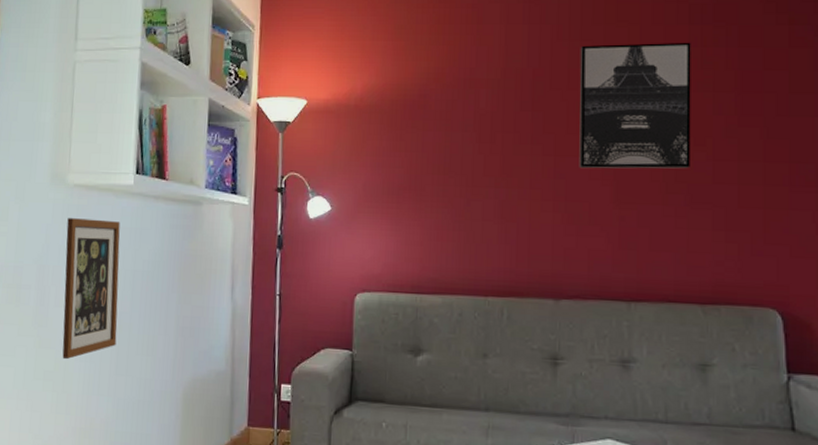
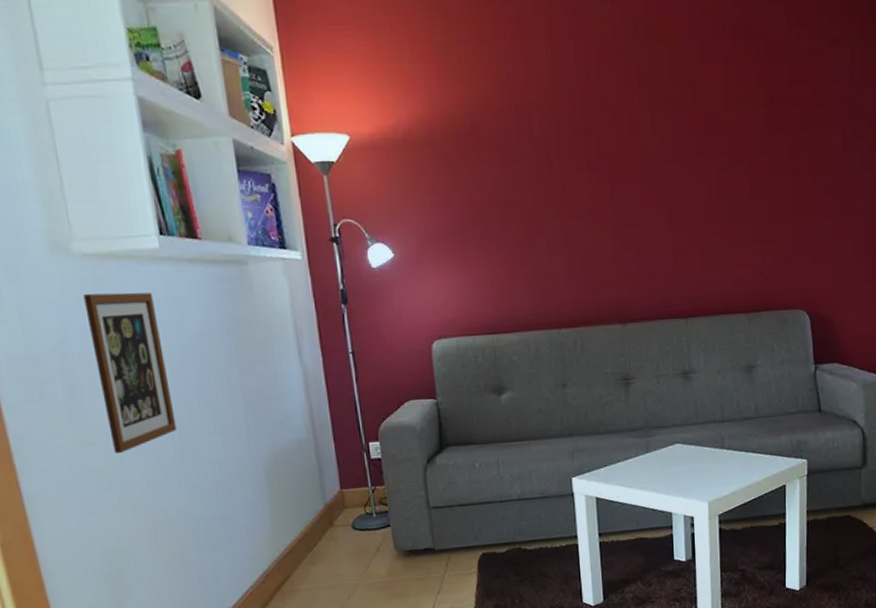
wall art: present [579,42,691,169] -> none [625,57,731,193]

